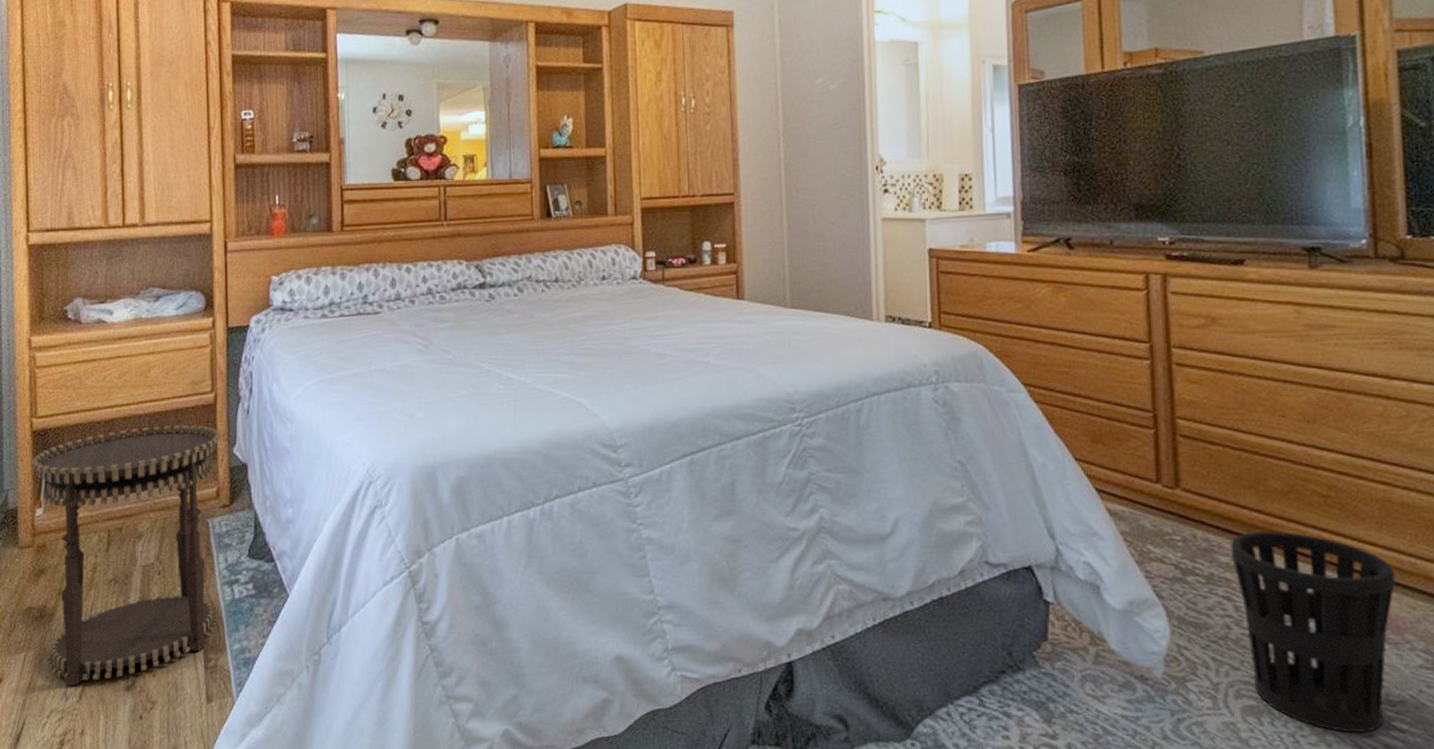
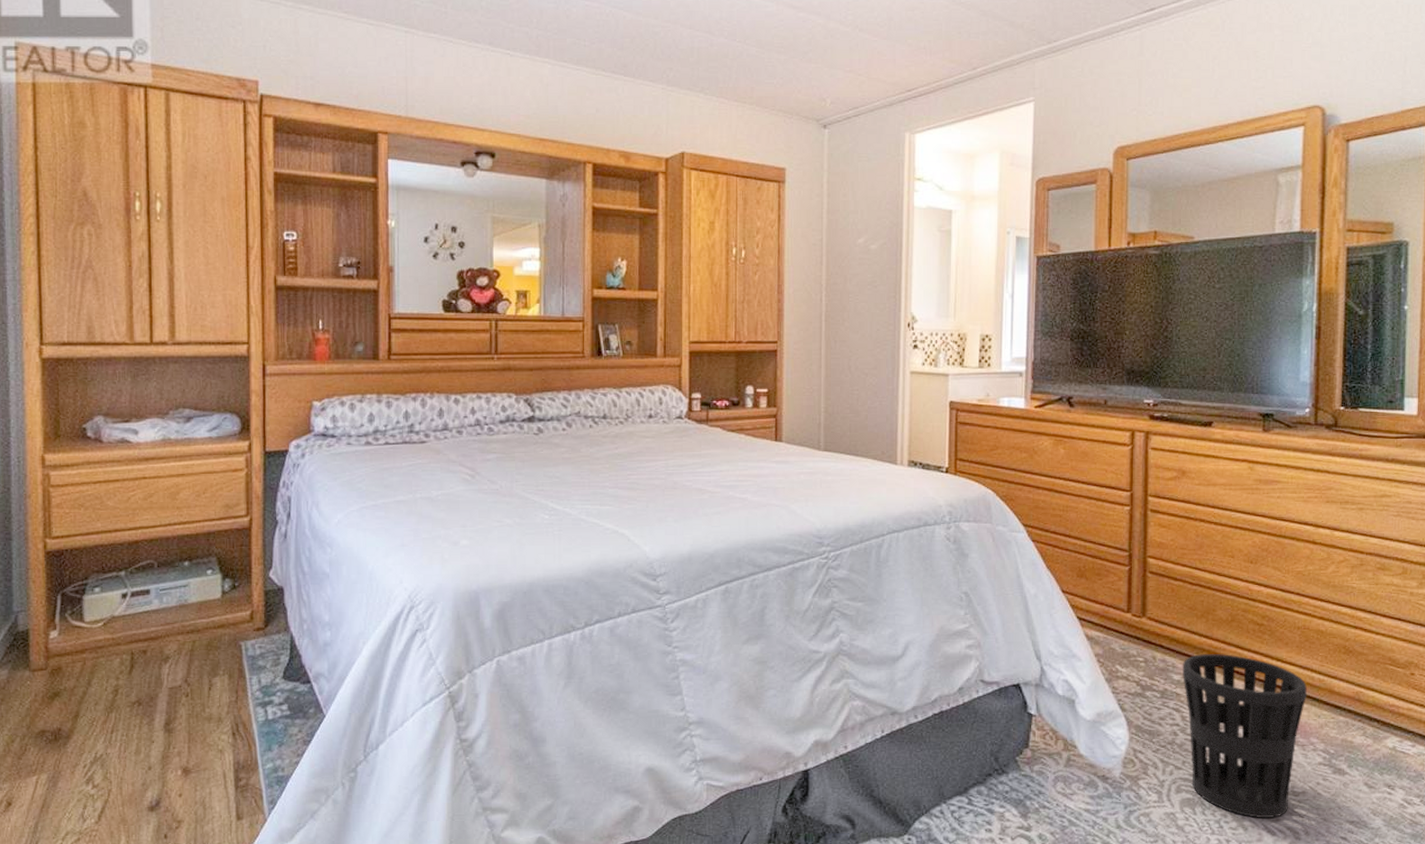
side table: present [31,425,221,686] -> none [44,548,256,808]

